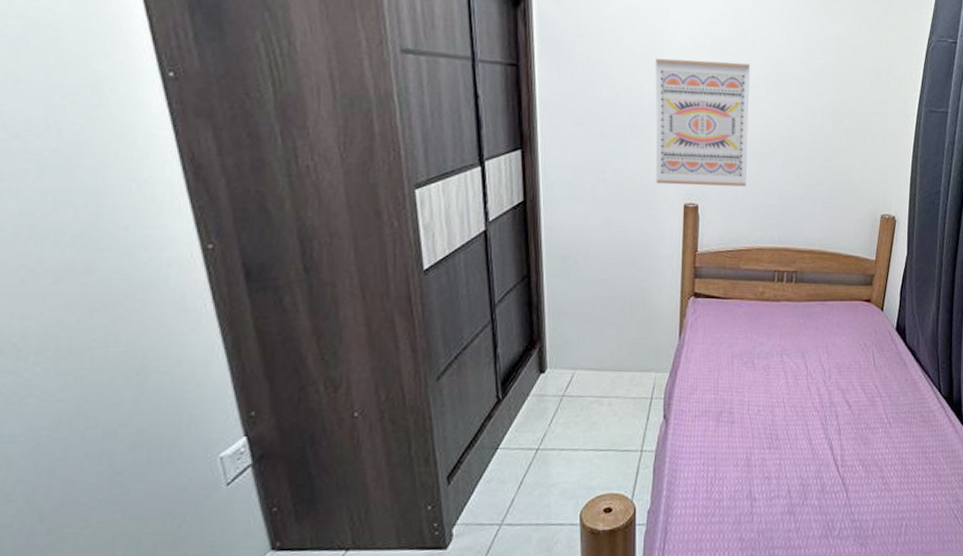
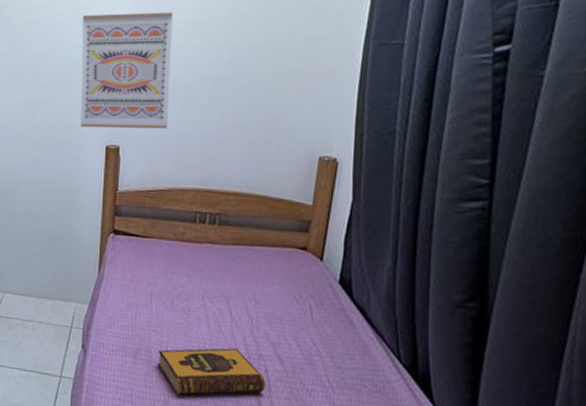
hardback book: none [739,399,837,451] -> present [157,348,266,396]

